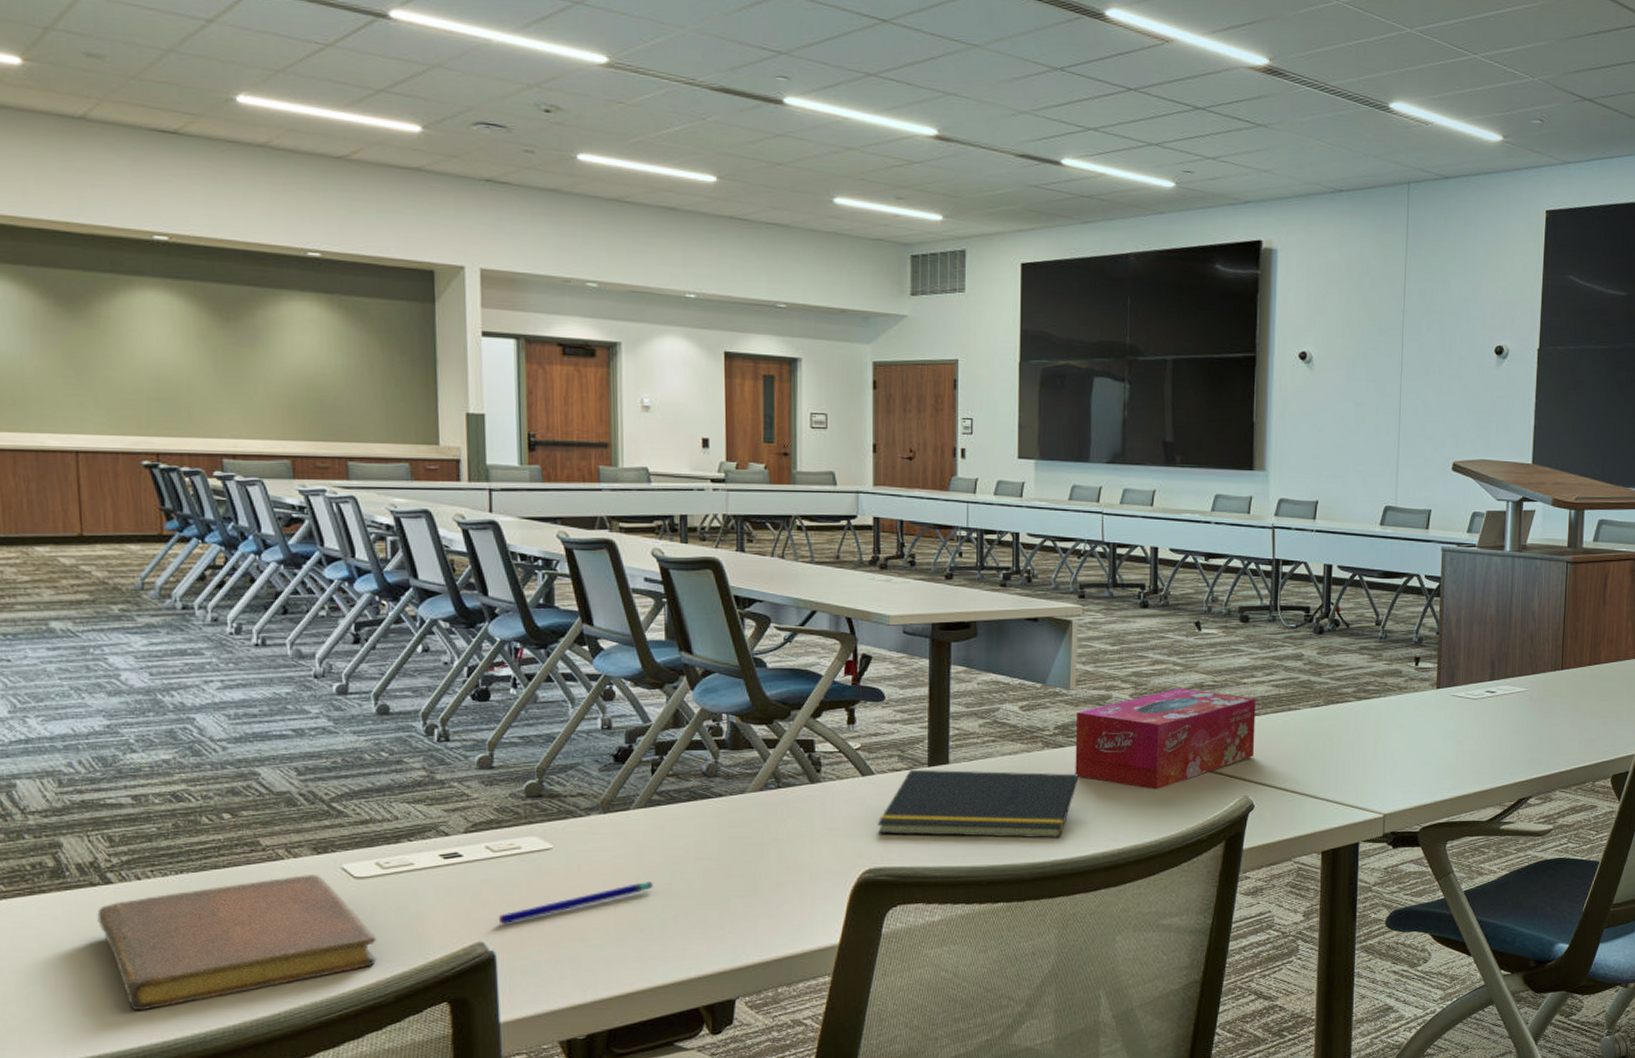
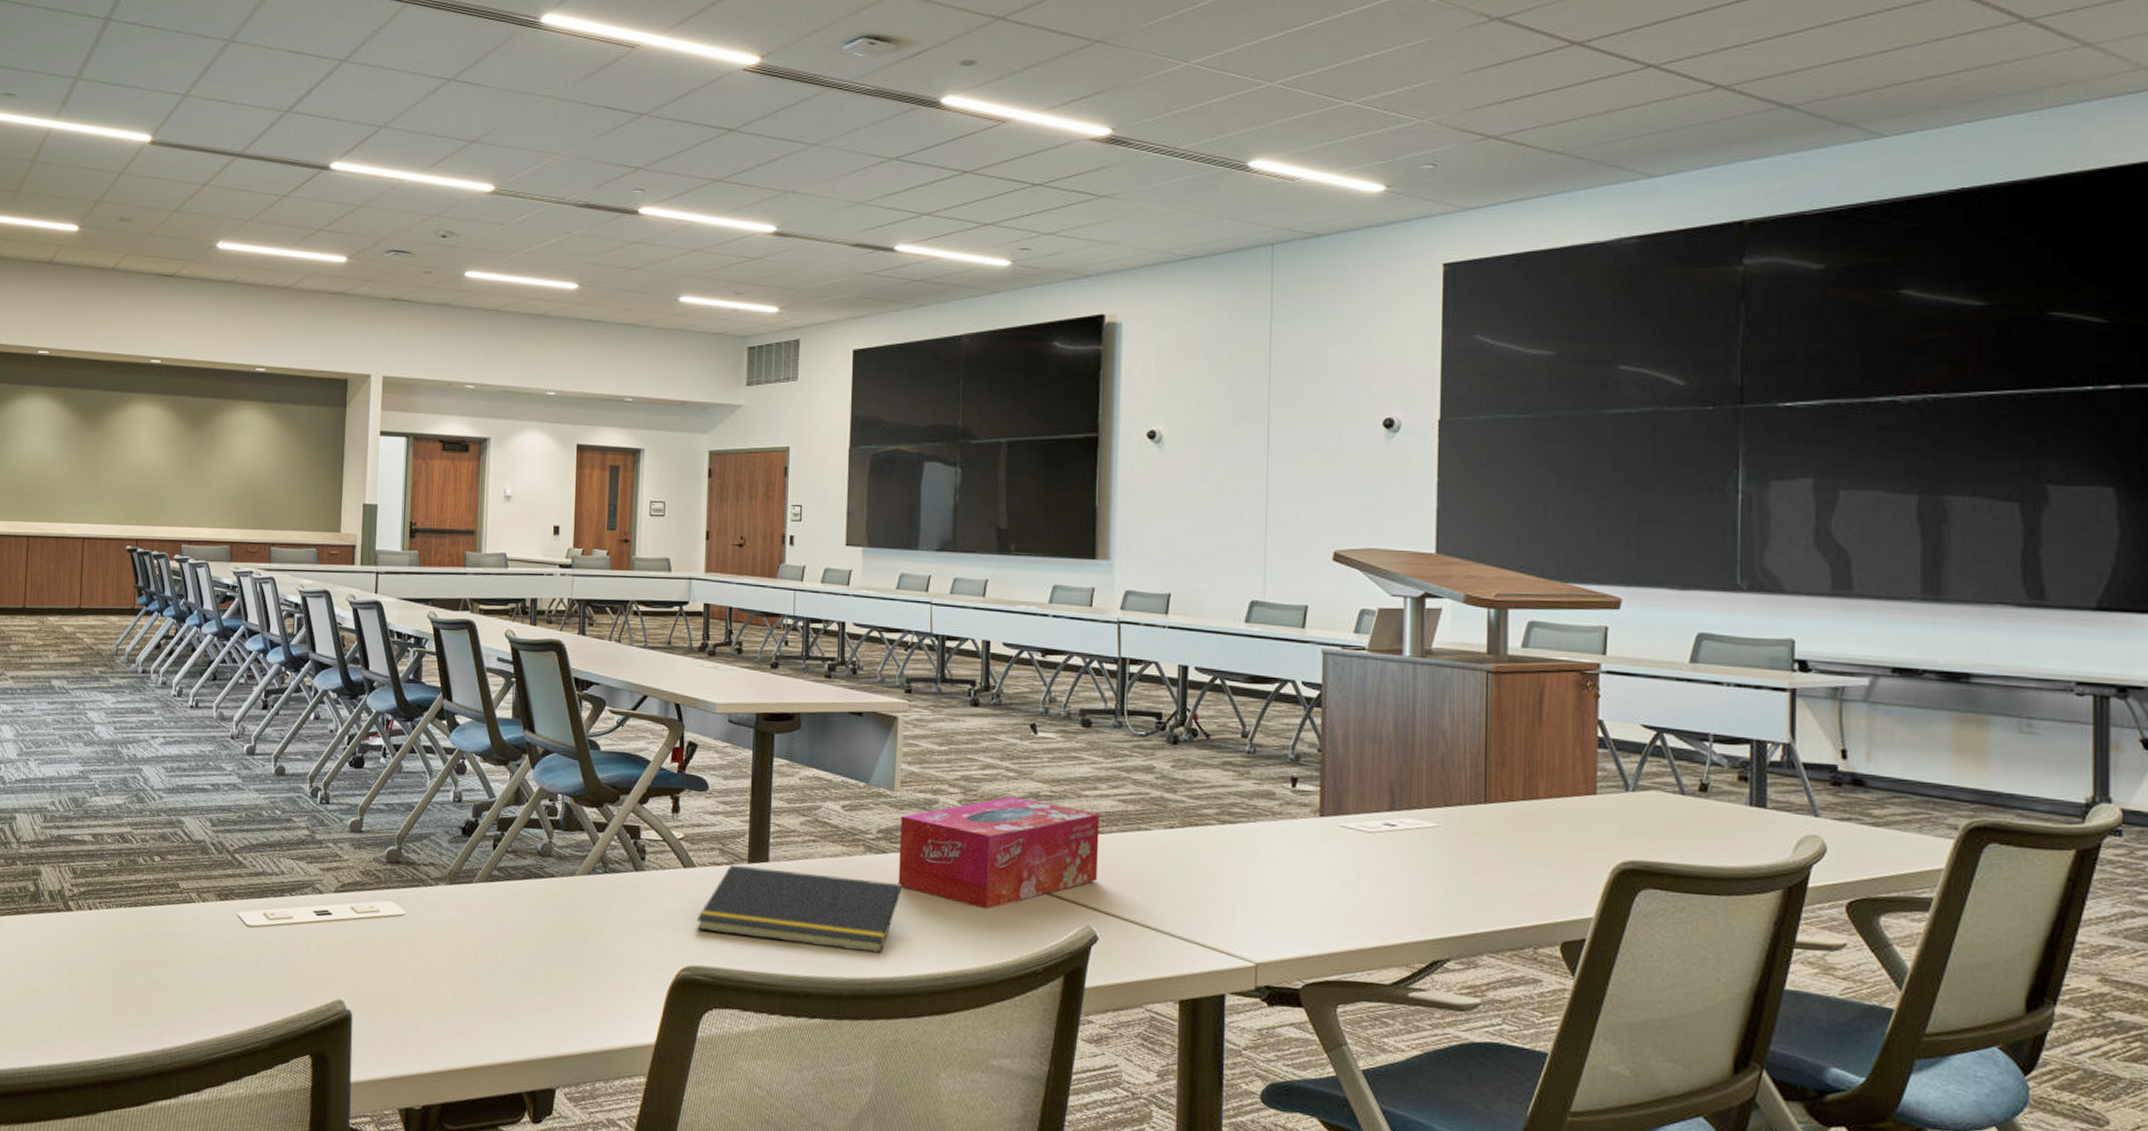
notebook: present [97,873,376,1011] -> none [58,918,259,1030]
pen: present [498,882,653,925] -> none [356,956,489,985]

